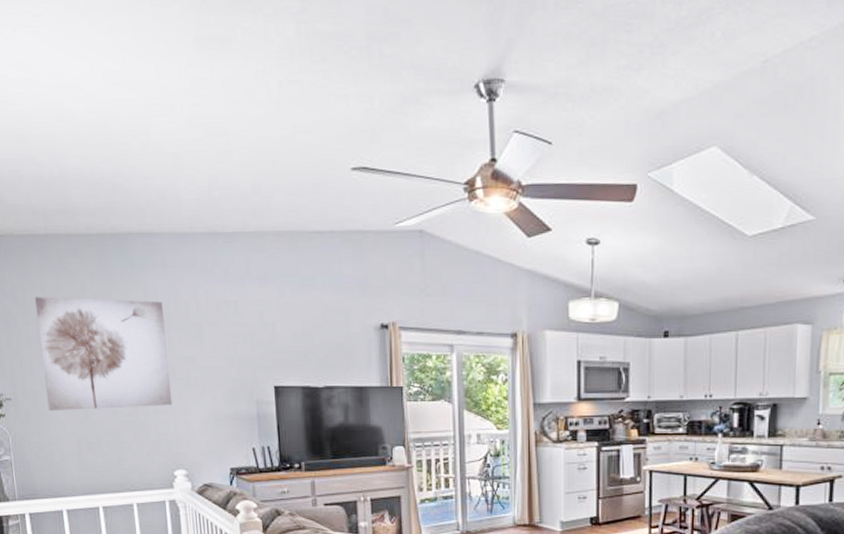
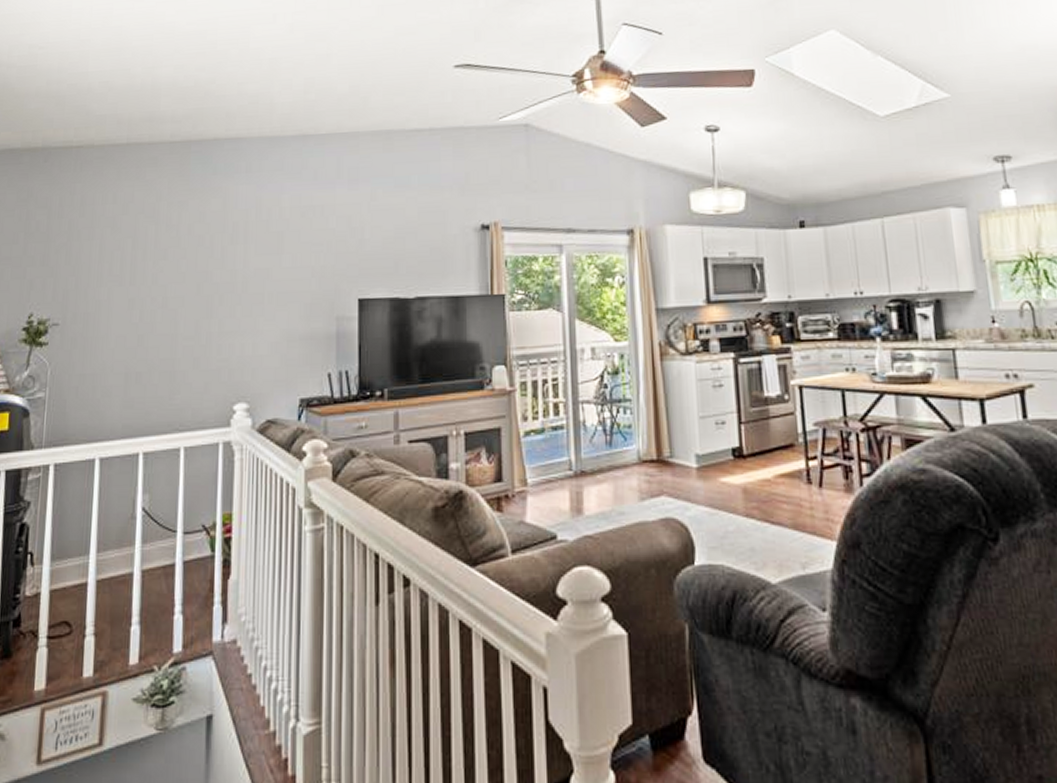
wall art: present [35,297,173,410] -> none [99,208,243,336]

